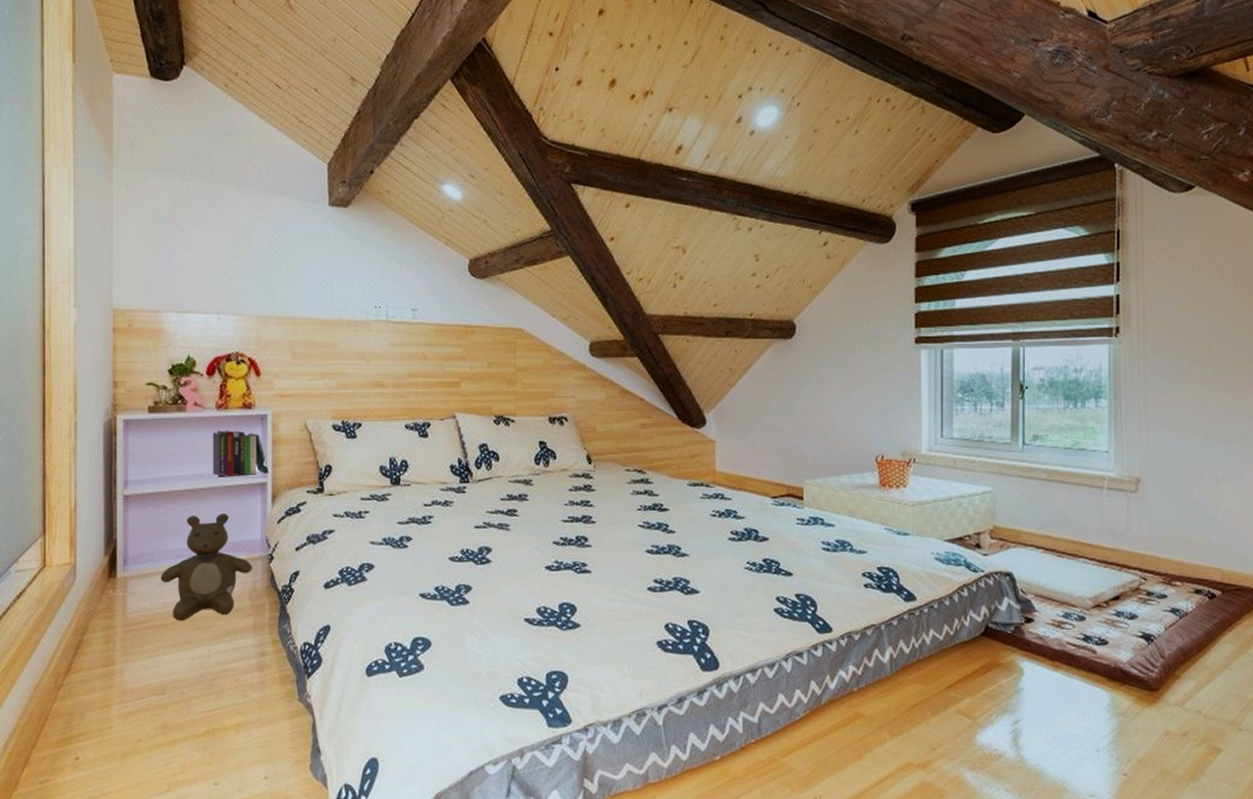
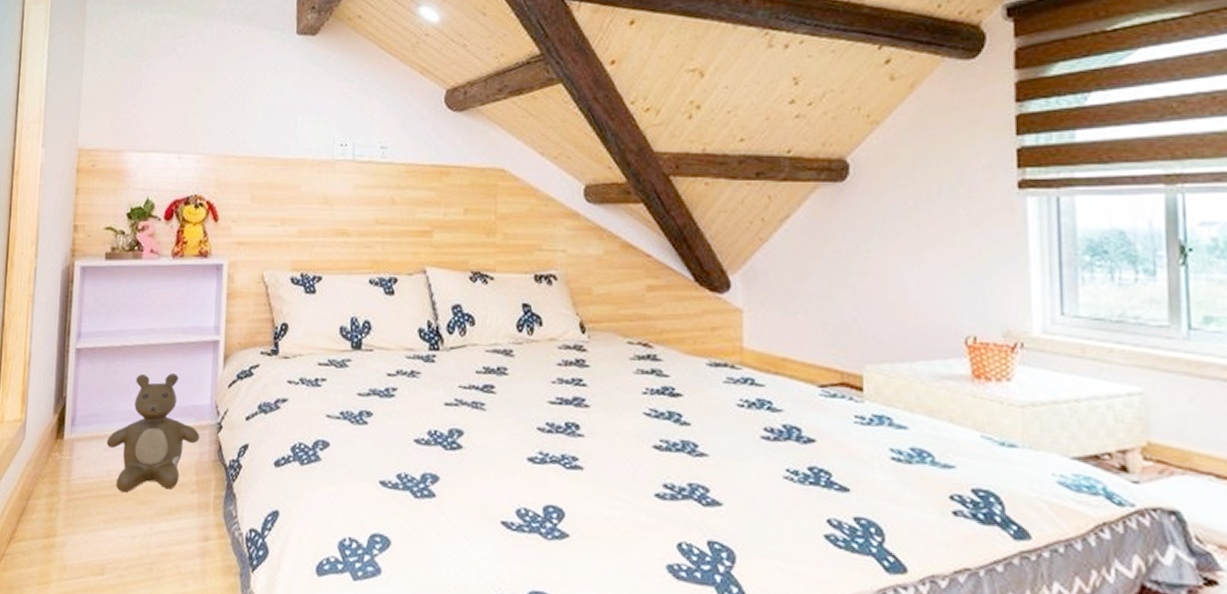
books: present [212,430,269,477] -> none [164,280,223,333]

